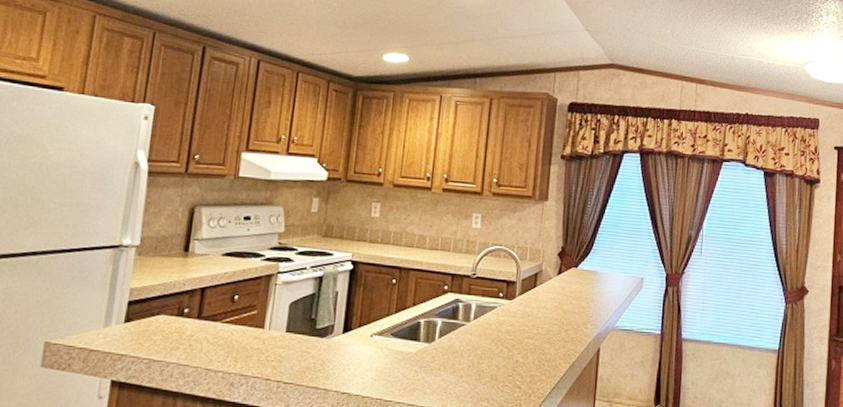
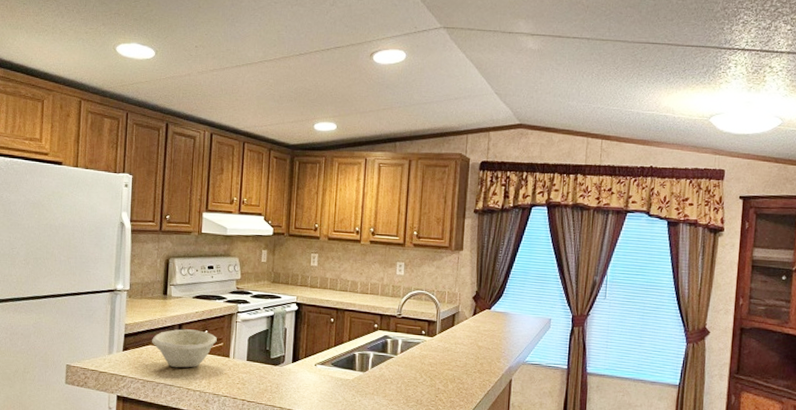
bowl: none [164,294,250,343] -> present [152,329,217,368]

